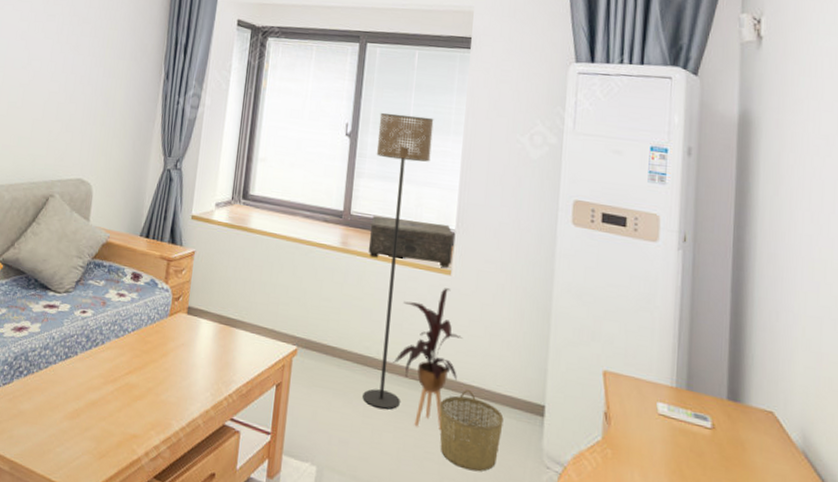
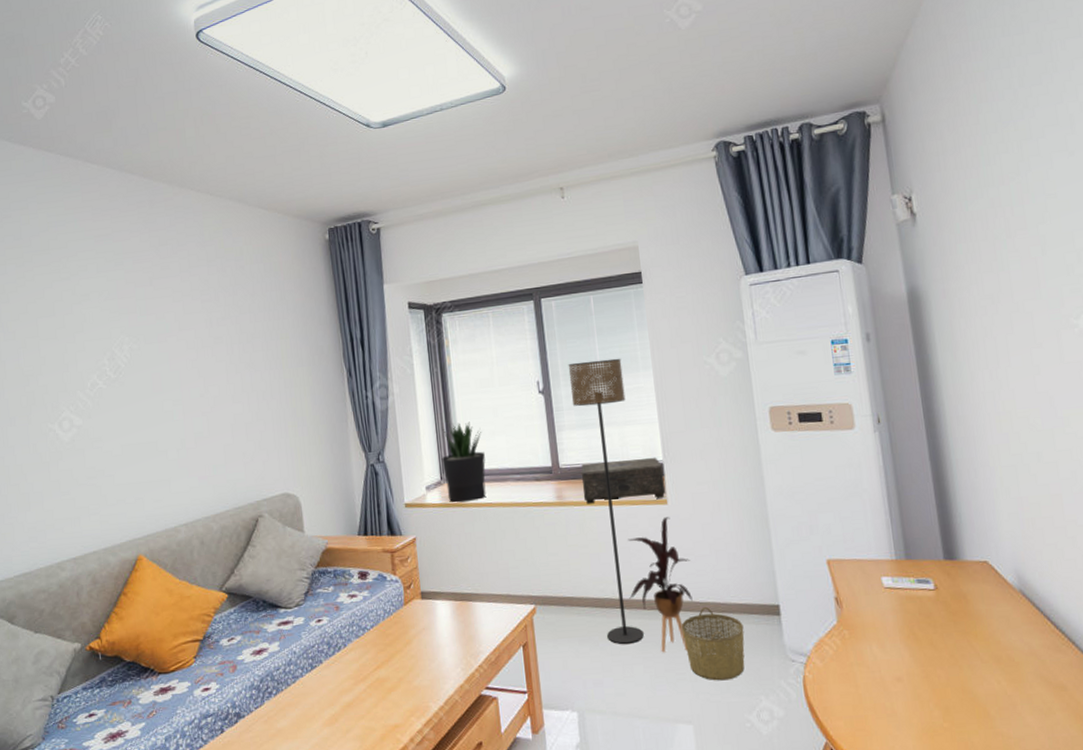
planter: none [234,142,282,228] -> present [441,420,486,503]

